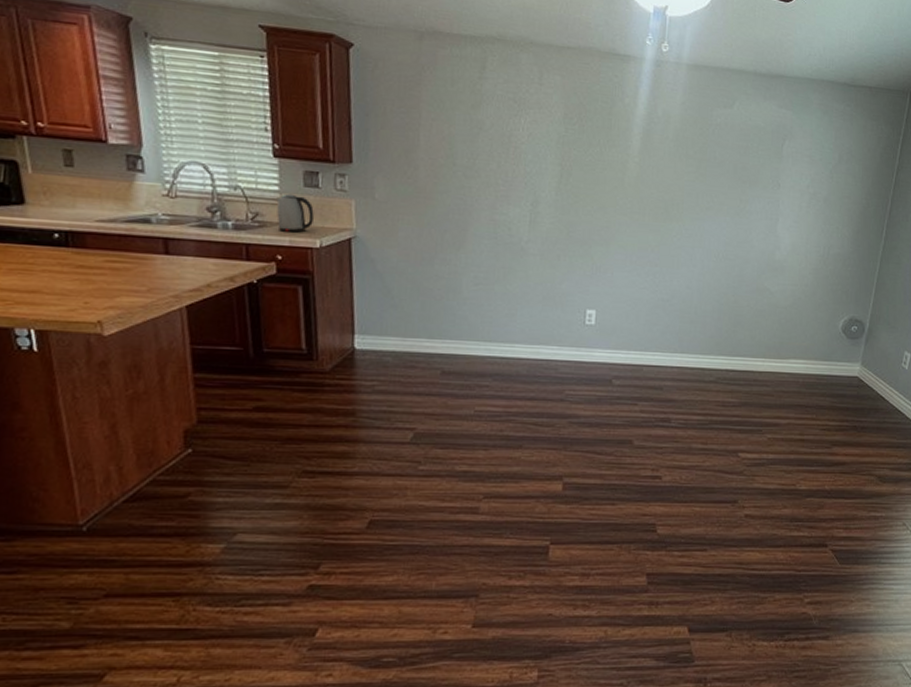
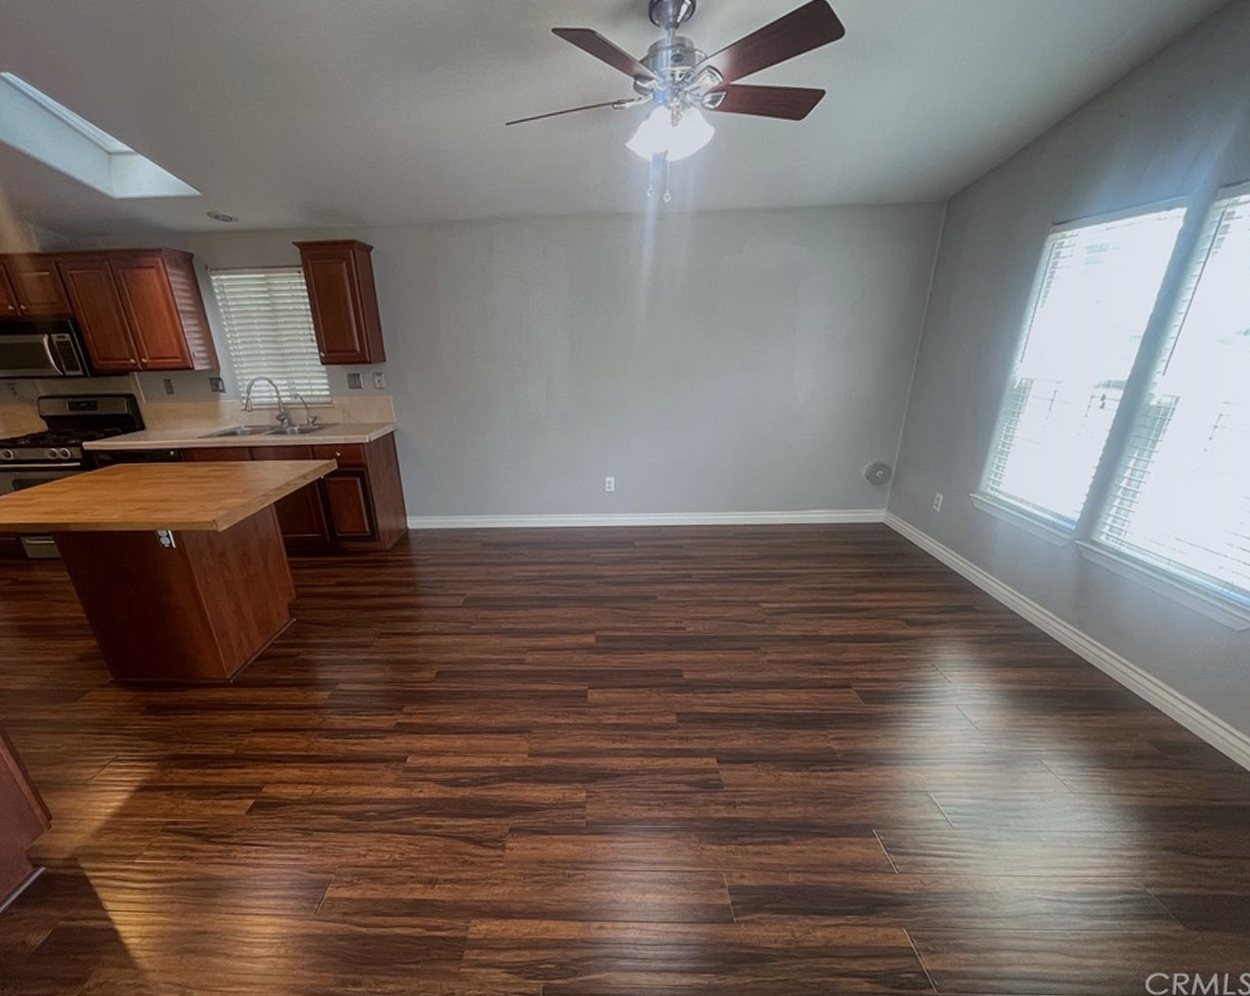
kettle: present [276,193,314,233] -> none [329,396,361,431]

